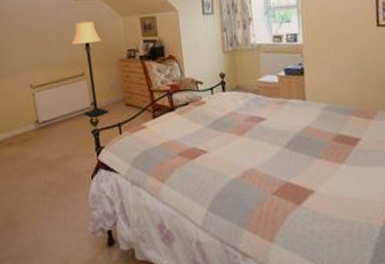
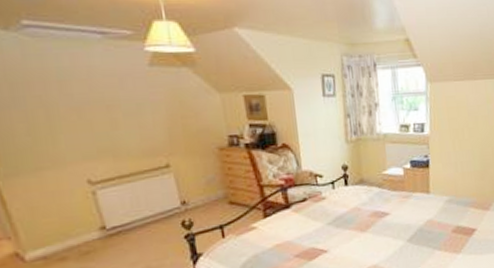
lamp: present [71,21,108,118] -> none [147,96,206,220]

